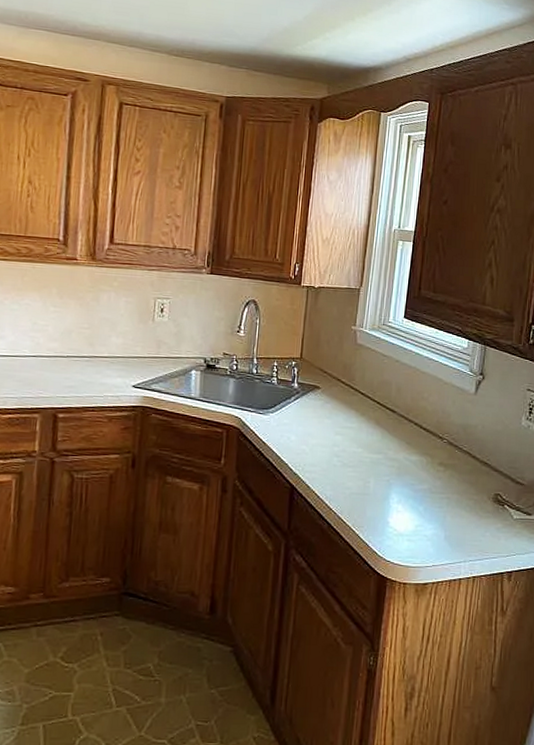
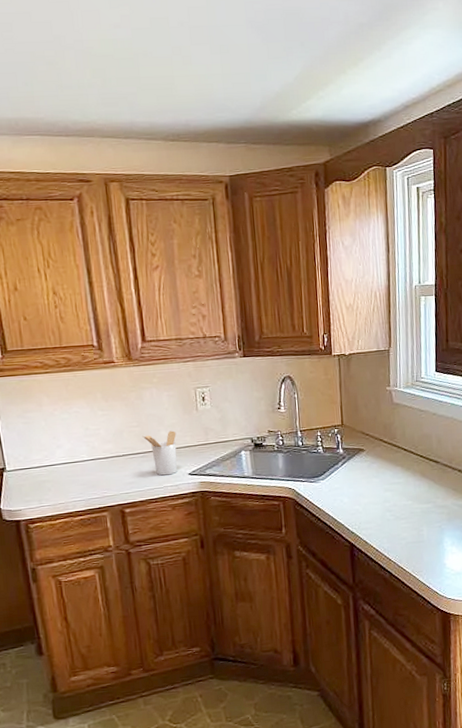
utensil holder: none [91,338,128,384] -> present [142,430,177,476]

